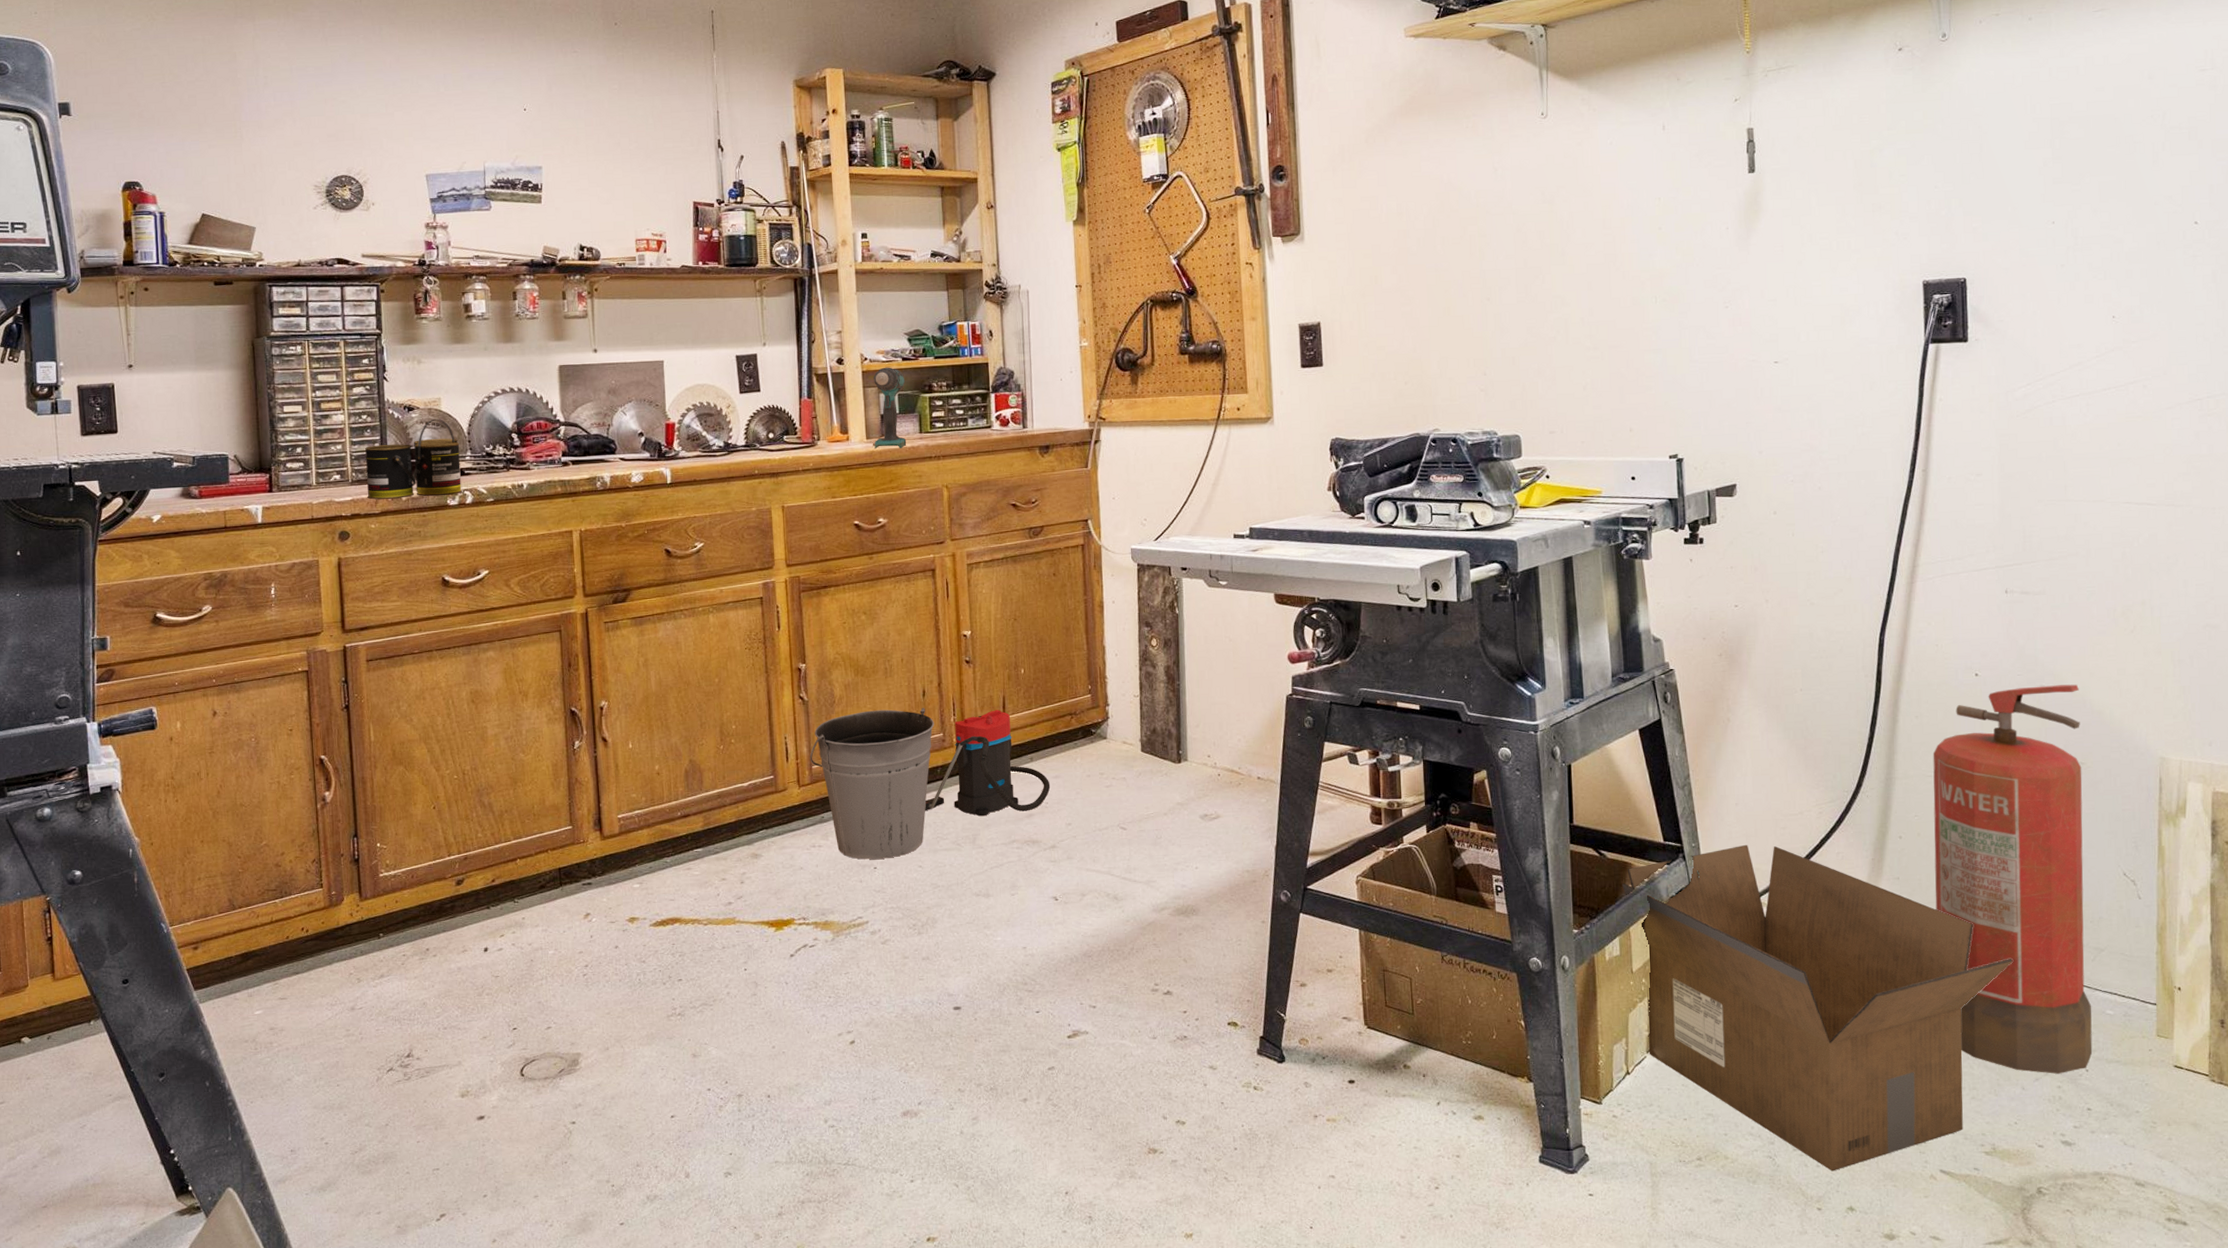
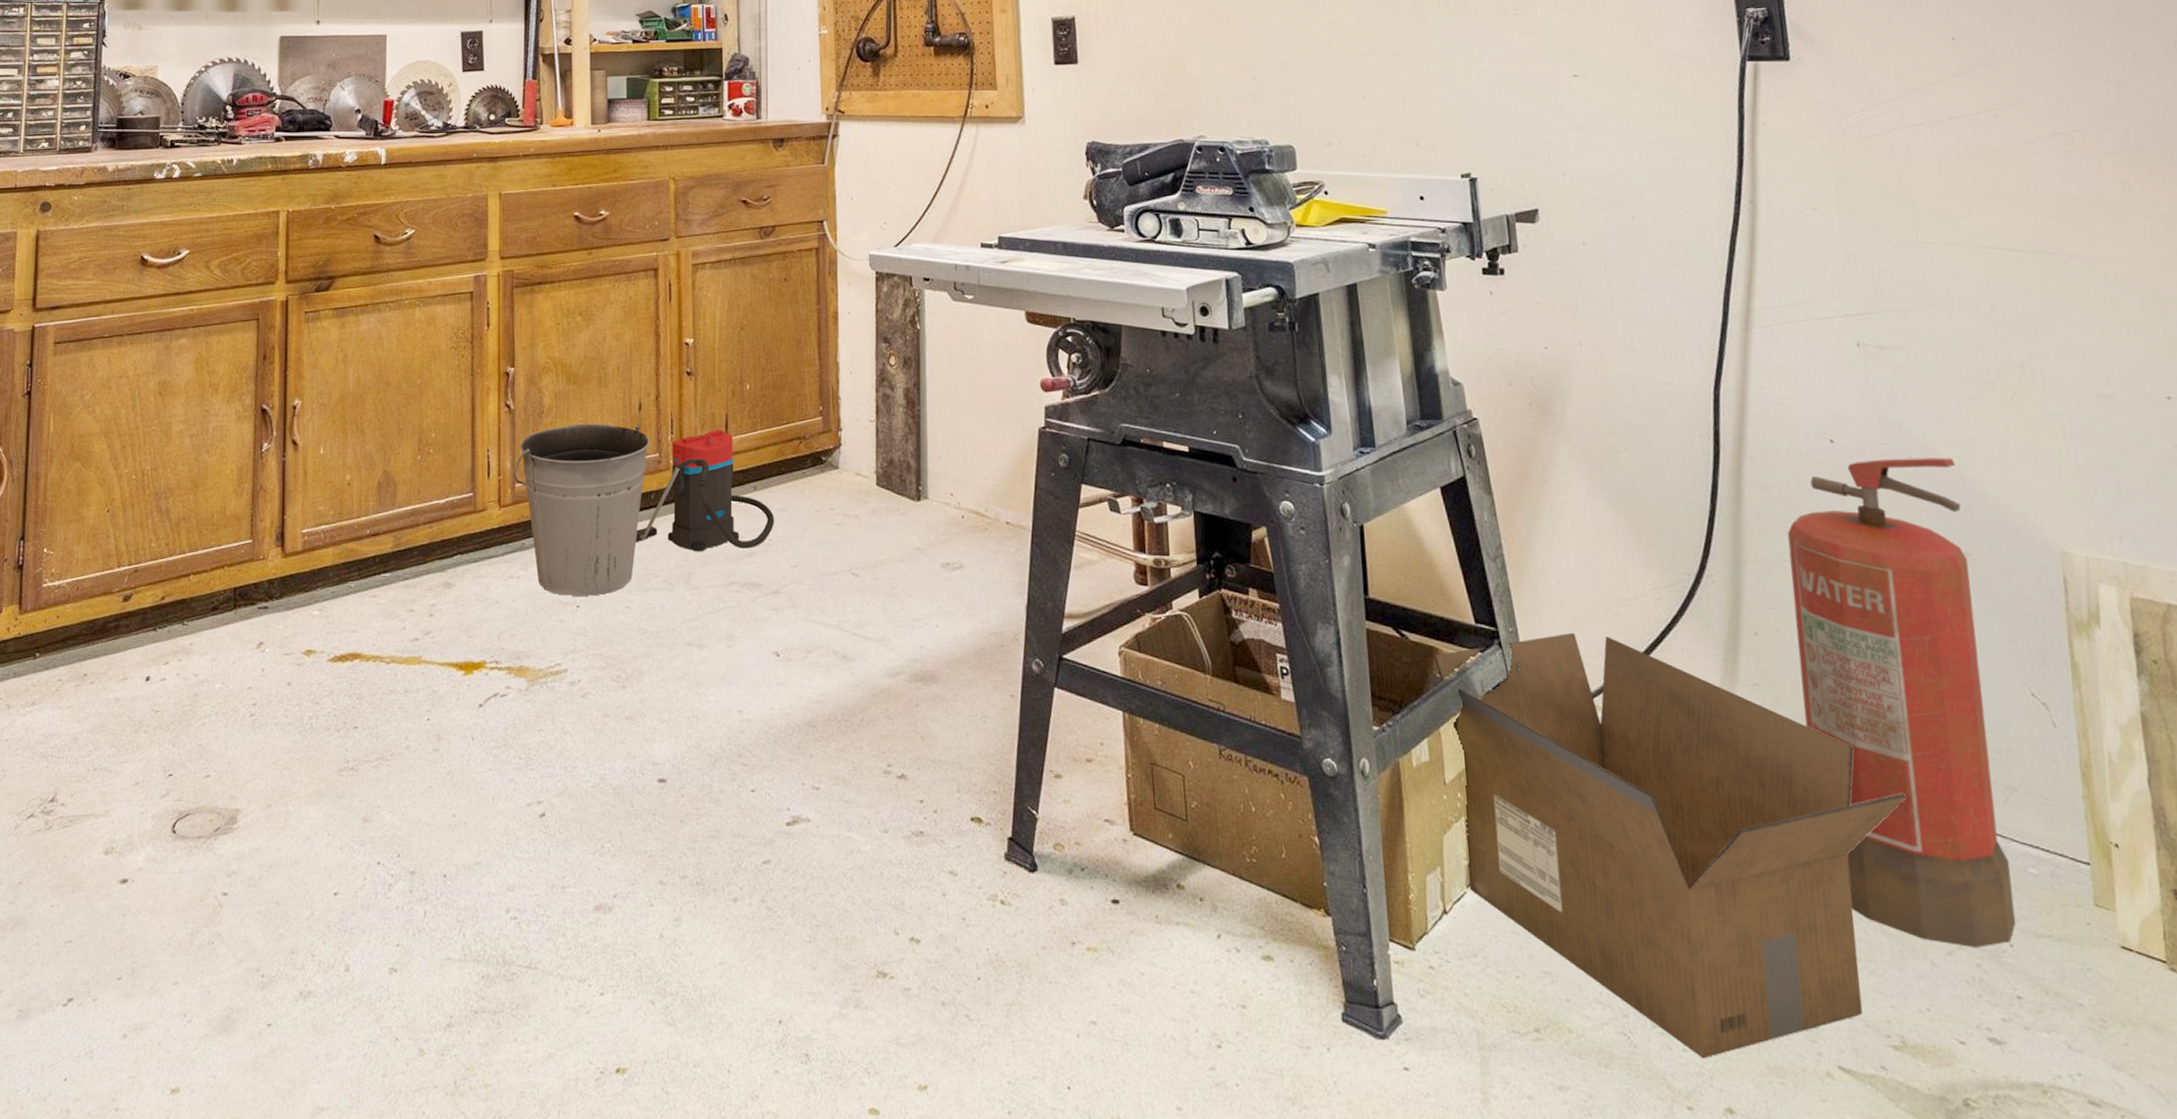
paint can: present [365,418,462,500] -> none [73,87,173,171]
power drill: present [874,367,907,449] -> none [599,49,635,137]

